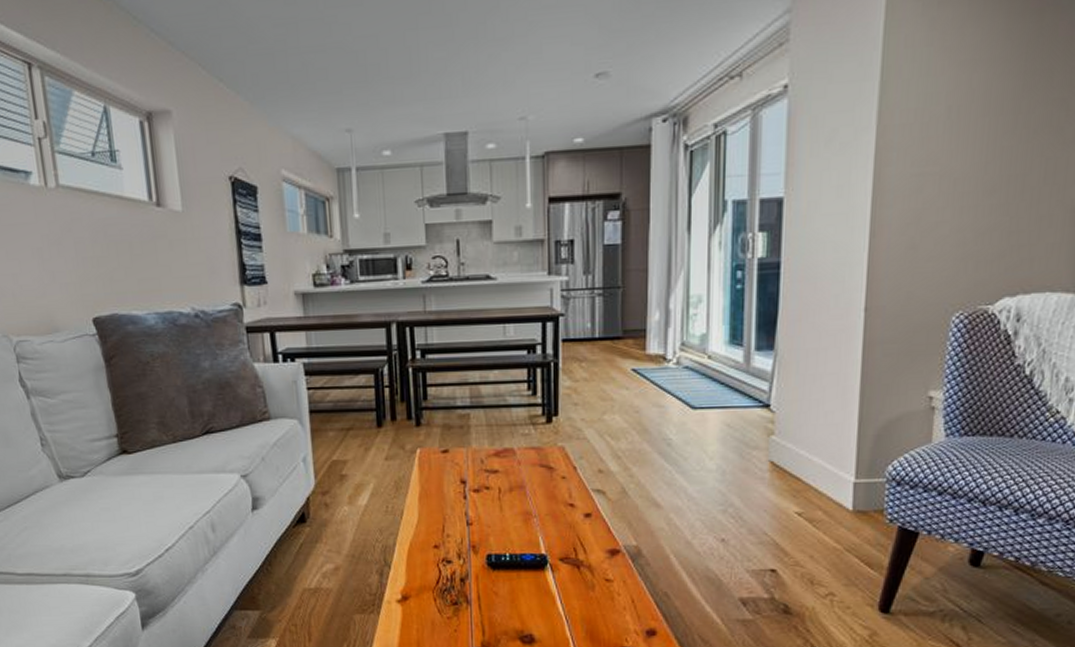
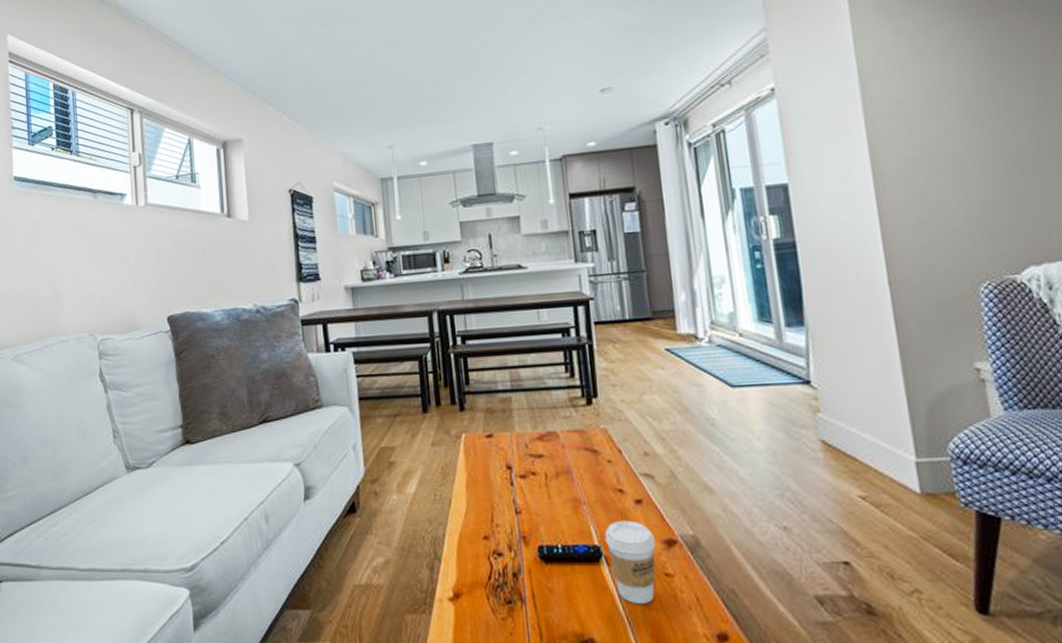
coffee cup: none [552,532,599,606] -> present [604,520,656,605]

